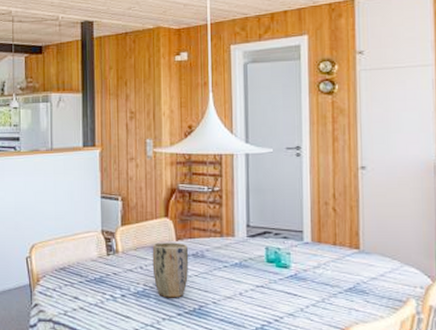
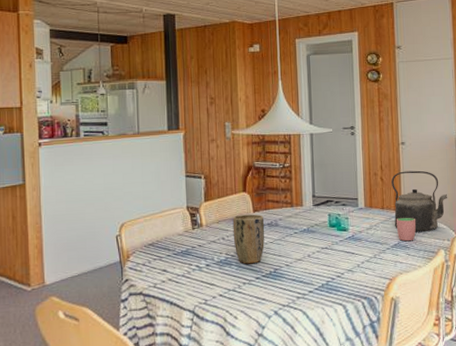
kettle: none [347,201,421,275] -> present [391,170,447,232]
cup: none [351,256,379,286] -> present [396,217,417,242]

